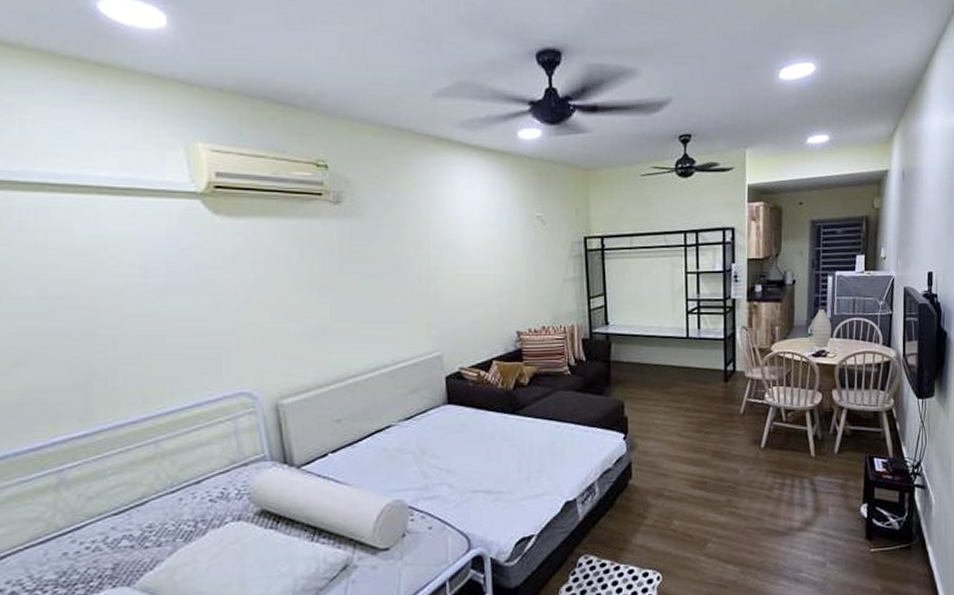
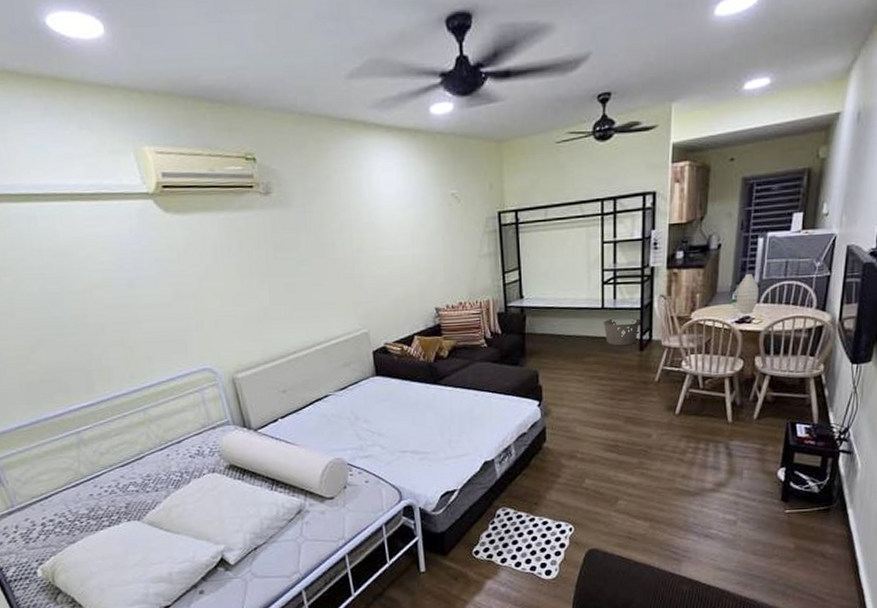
basket: none [689,348,724,377] -> present [604,318,640,346]

